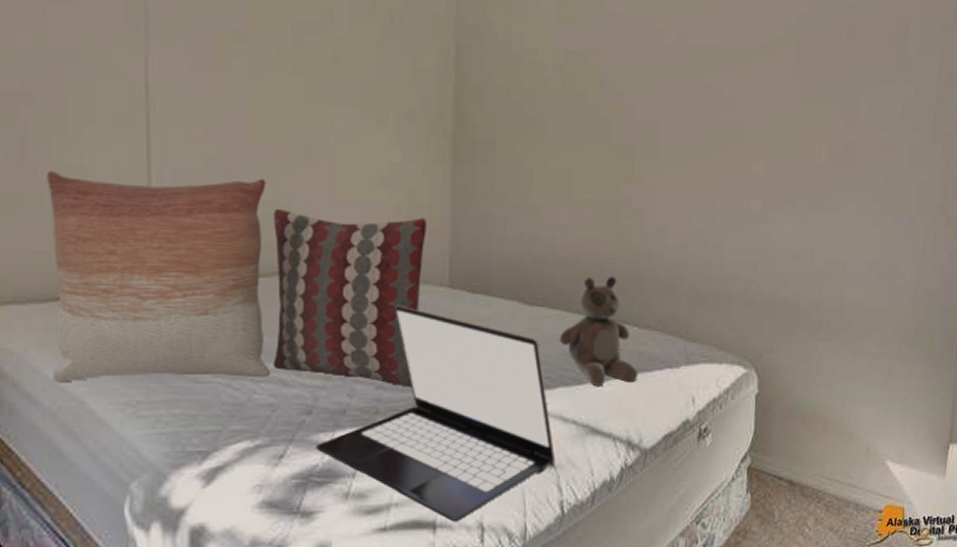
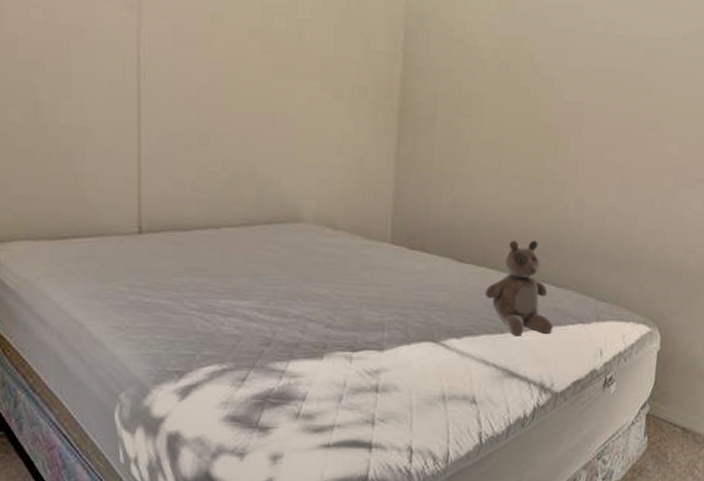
pillow: present [47,171,271,381] -> none [55,129,237,313]
pillow: present [273,208,428,387] -> none [239,168,374,327]
laptop: present [316,305,556,521] -> none [273,256,477,443]

